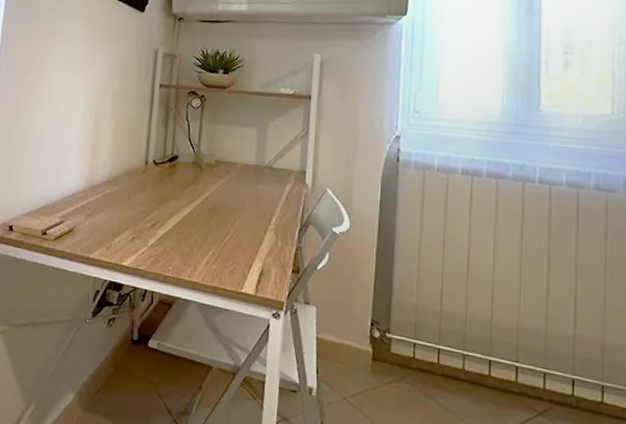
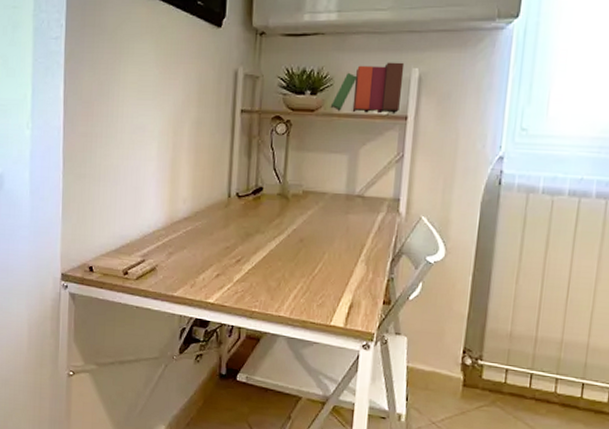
books: none [241,48,308,94] -> present [330,62,405,114]

